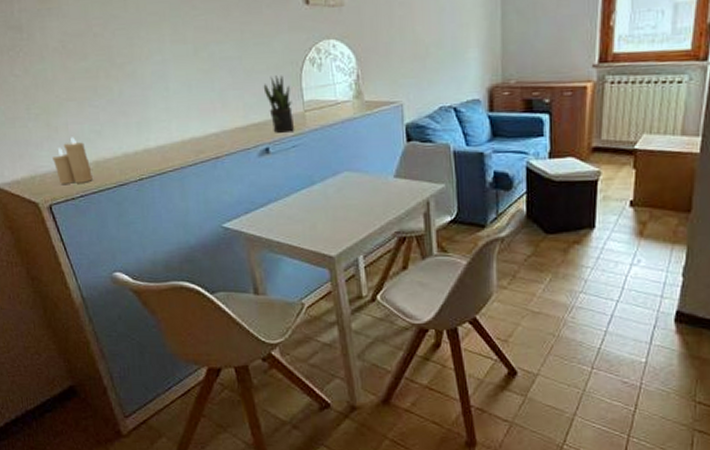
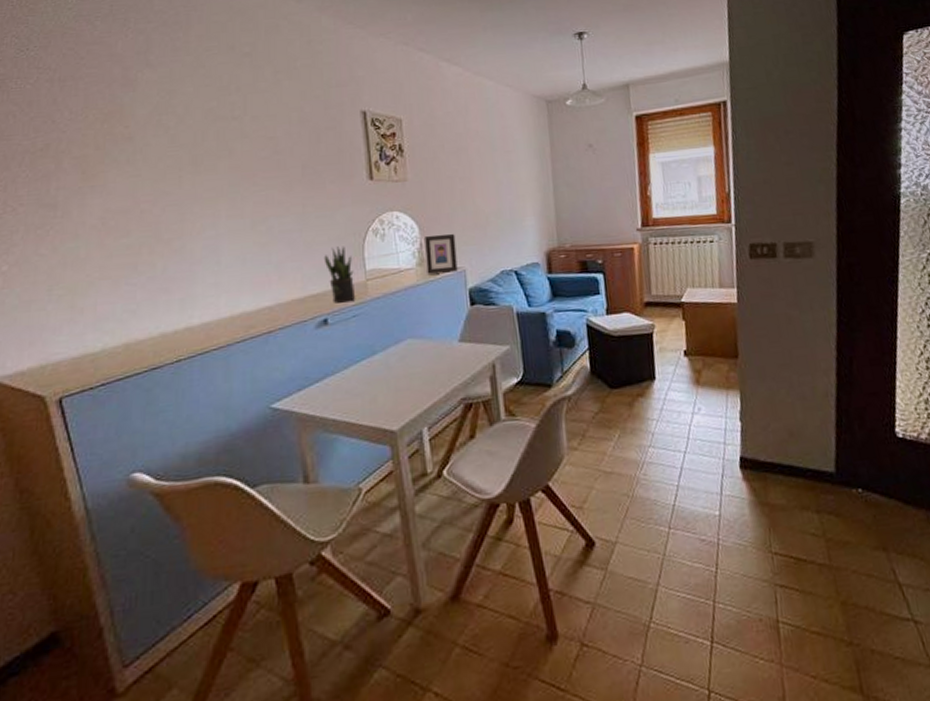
candle: present [52,137,93,184] -> none [72,318,119,372]
picture frame: none [362,65,395,108] -> present [425,234,458,274]

